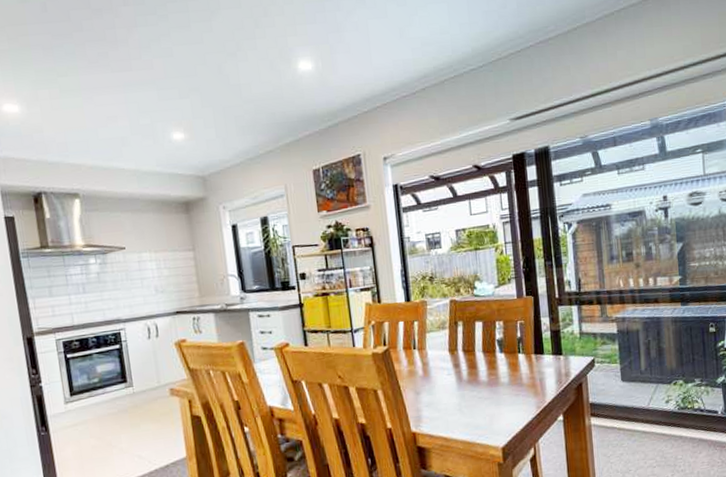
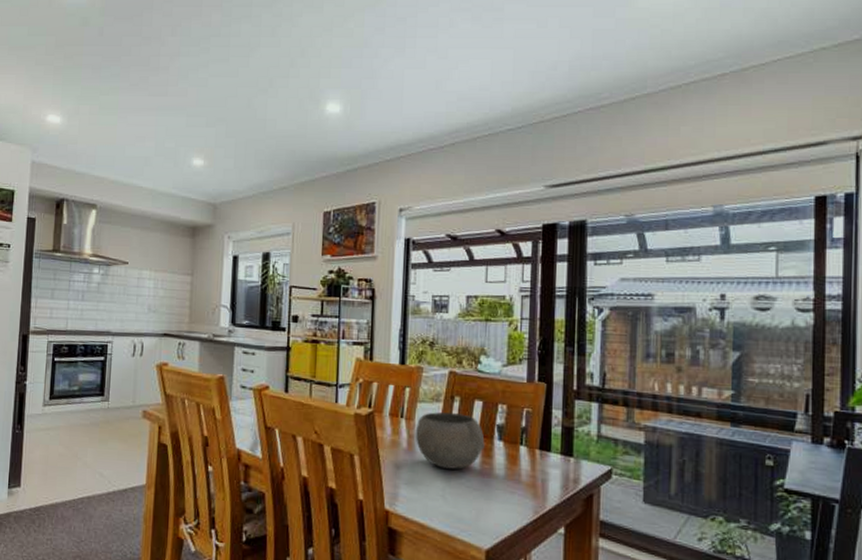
bowl: none [428,336,489,386] -> present [415,412,485,470]

